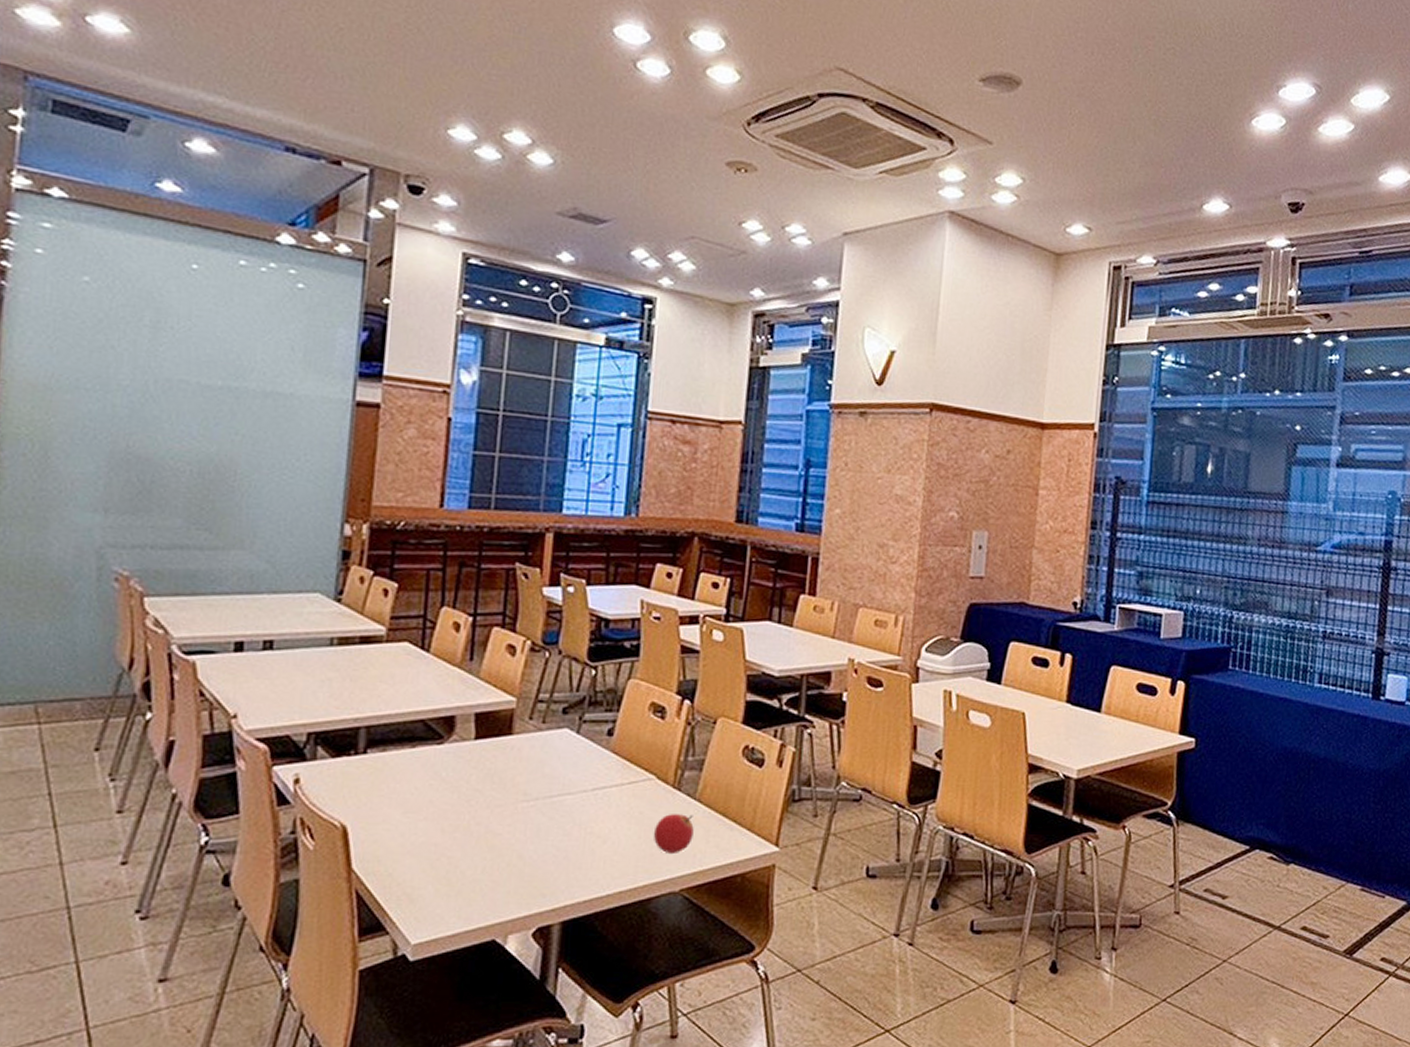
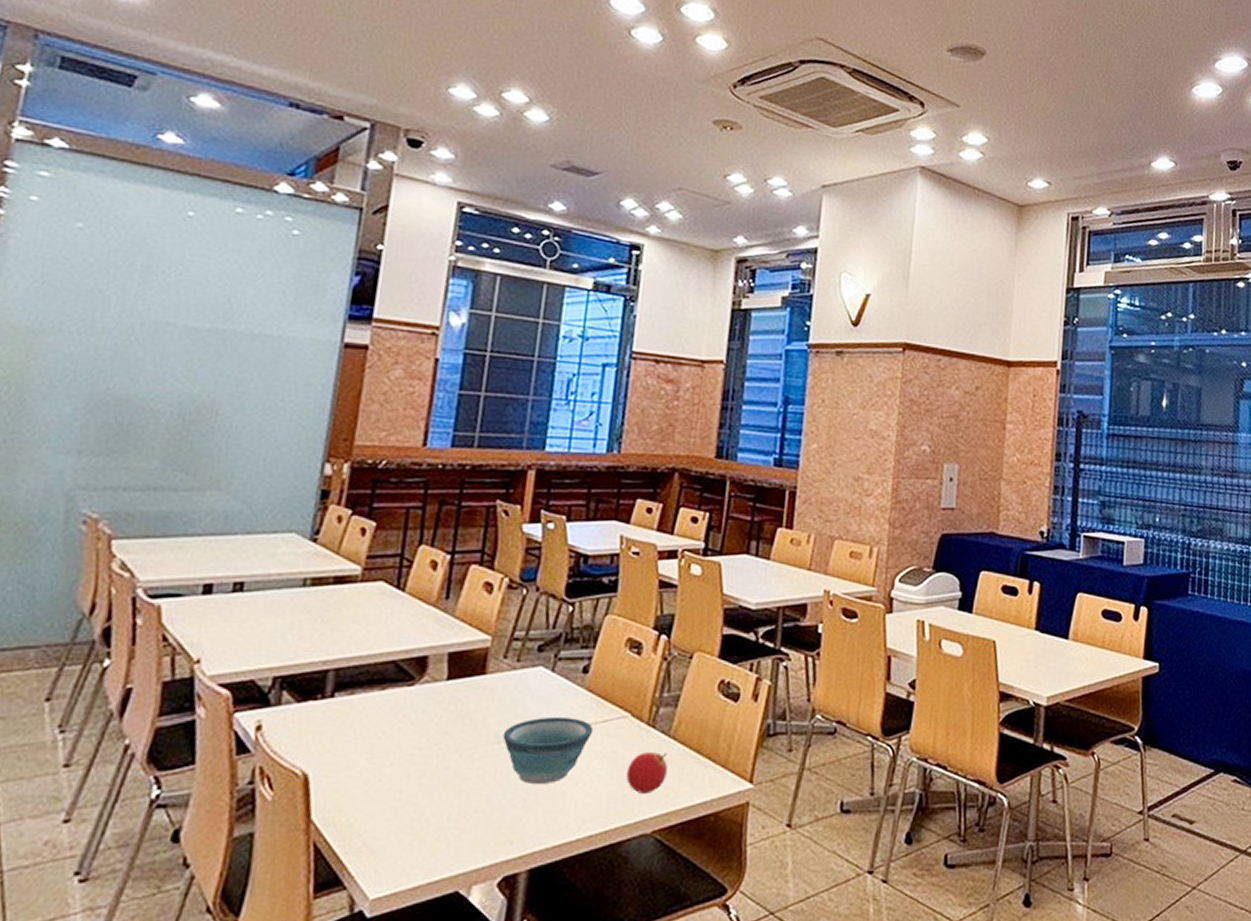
bowl: none [531,777,620,842] -> present [502,716,594,785]

